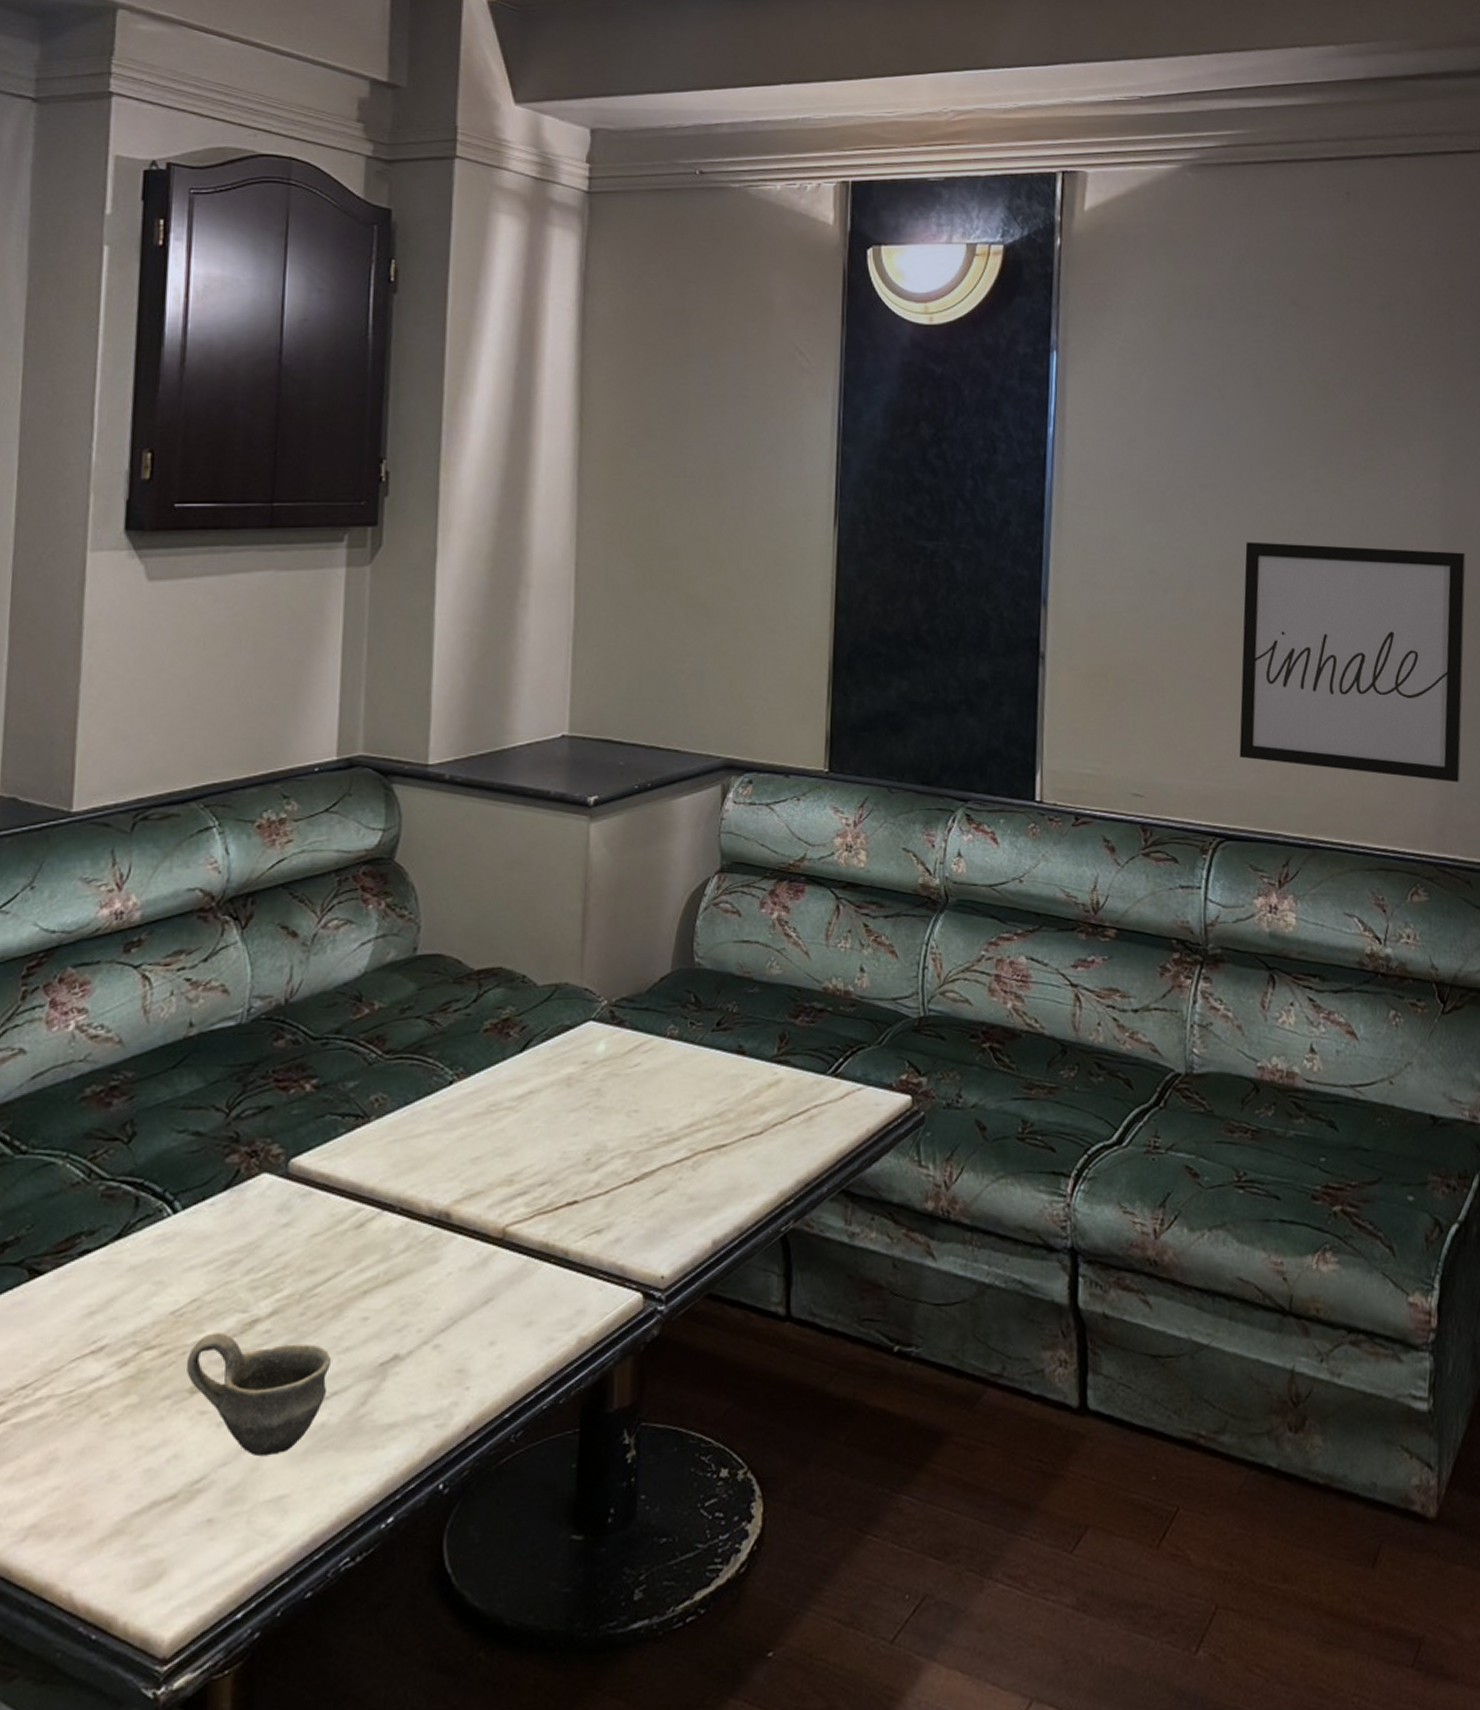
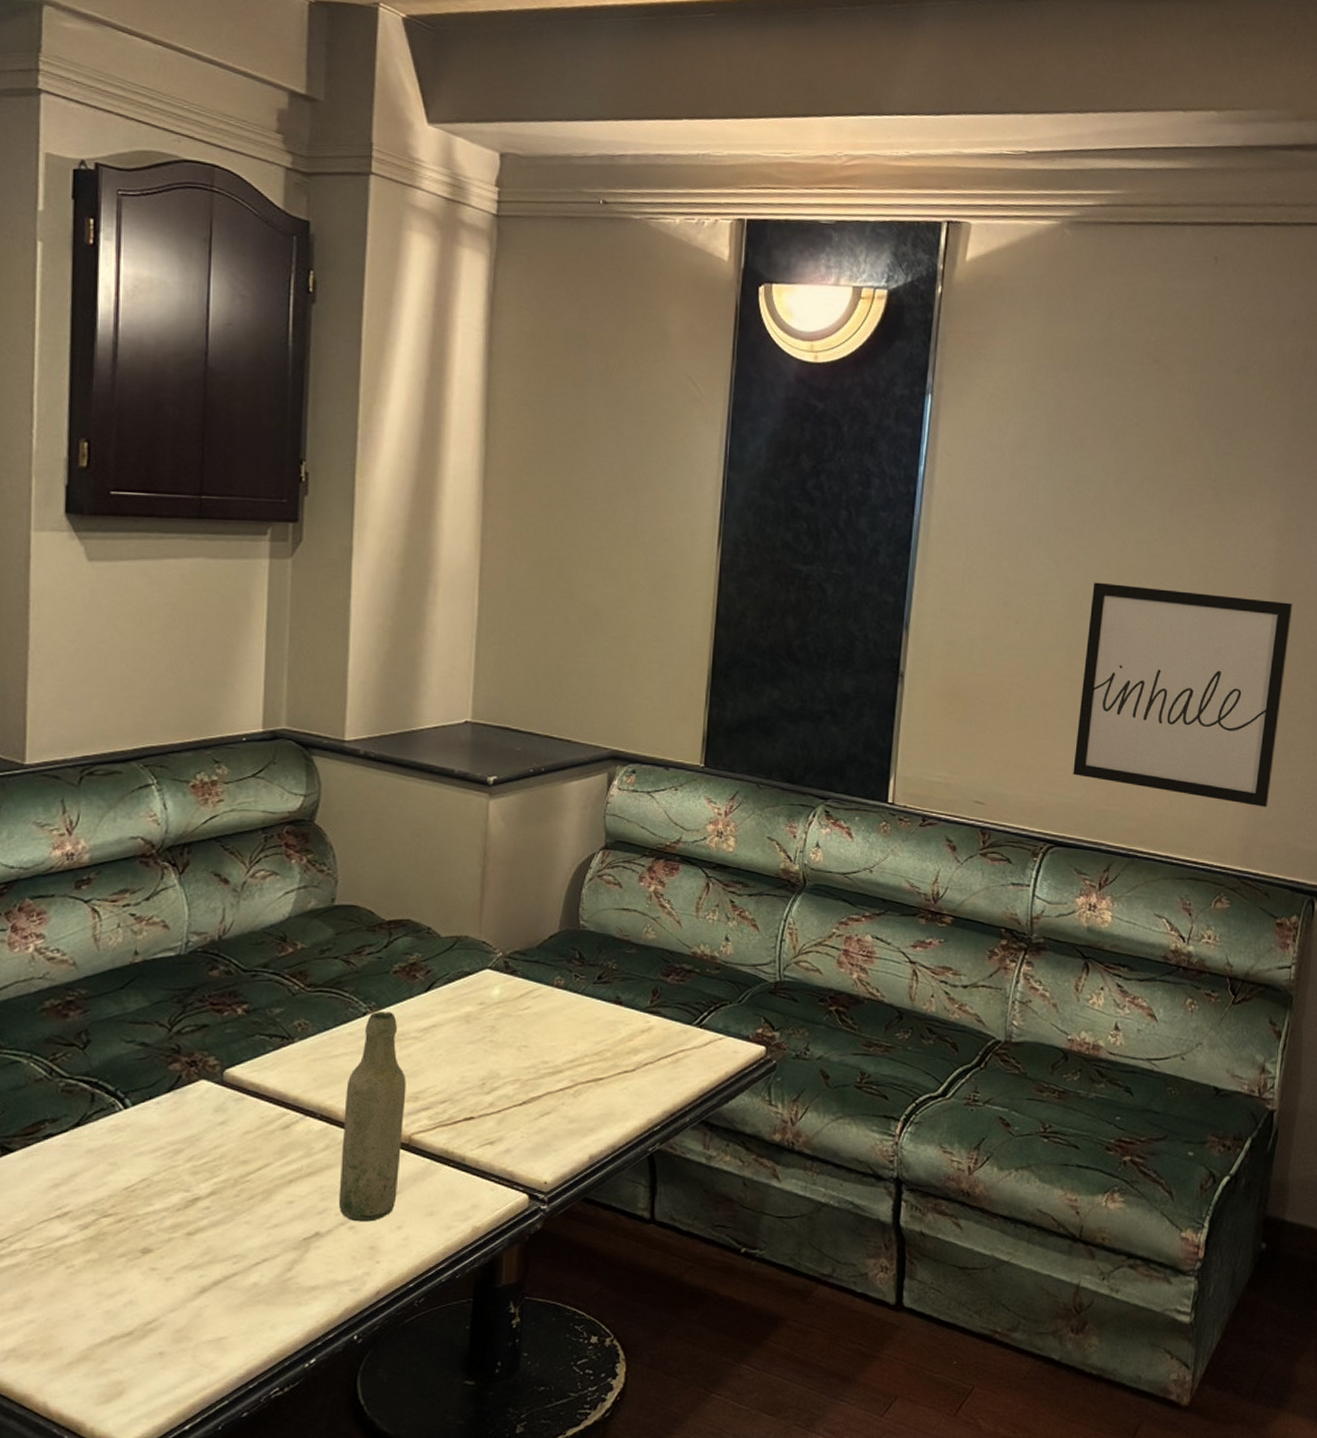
cup: present [187,1332,332,1457] -> none [139,1206,263,1306]
bottle: none [421,1077,499,1339] -> present [338,1011,406,1222]

